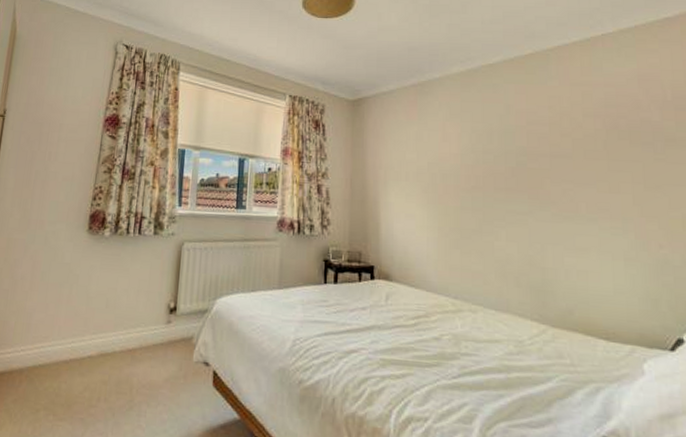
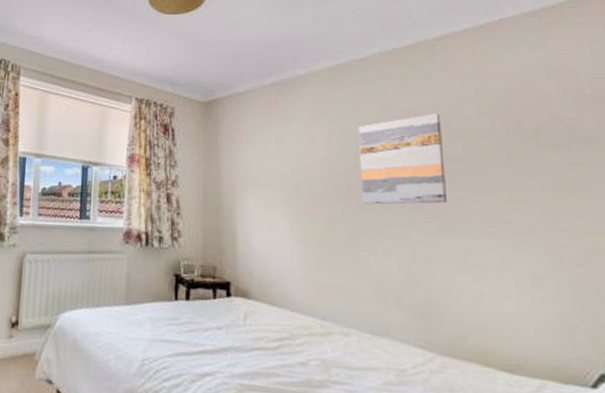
wall art: none [486,115,559,195] -> present [359,113,448,205]

